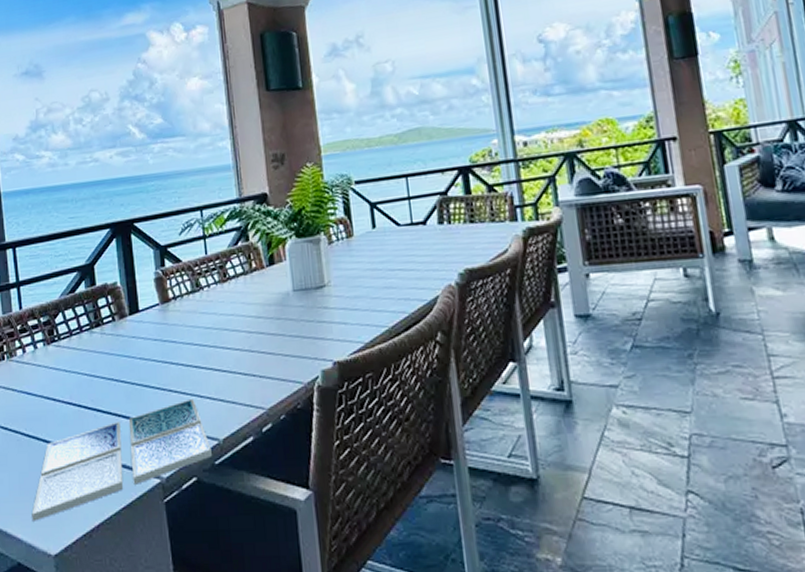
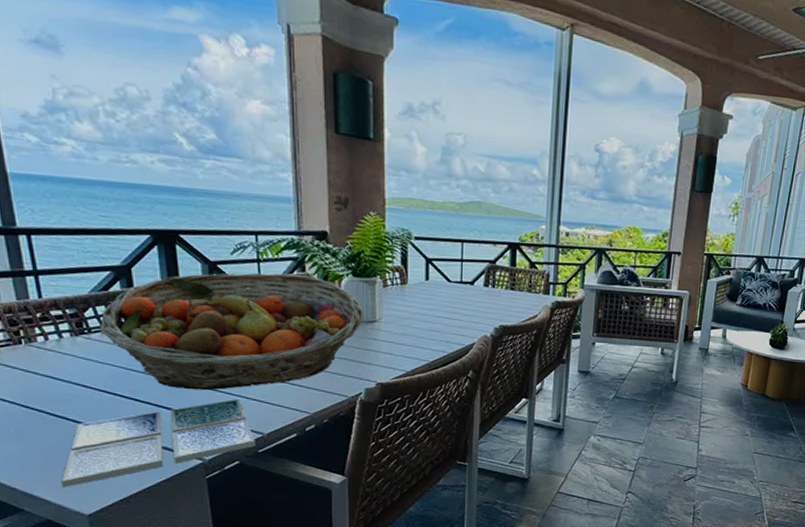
fruit basket: none [67,245,311,393] -> present [99,272,362,391]

